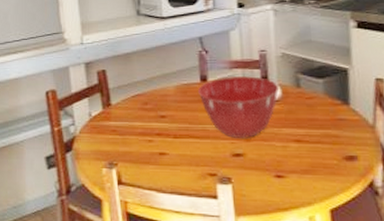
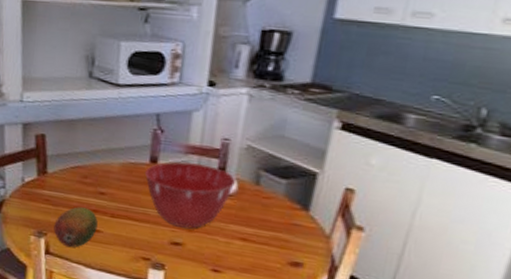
fruit: none [123,133,163,175] -> present [54,207,98,248]

